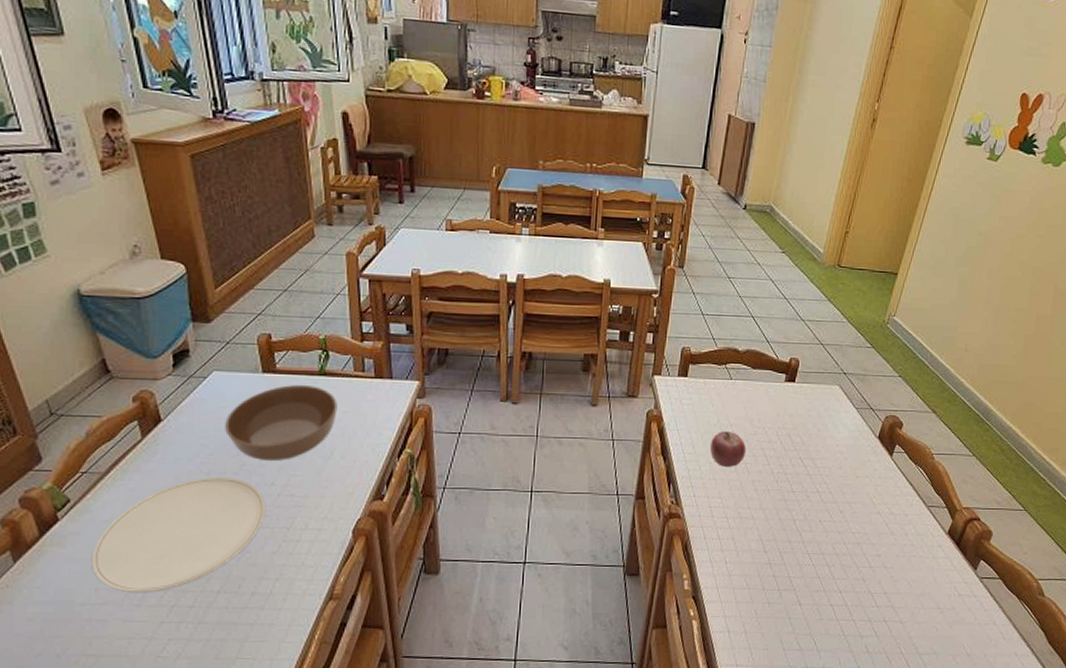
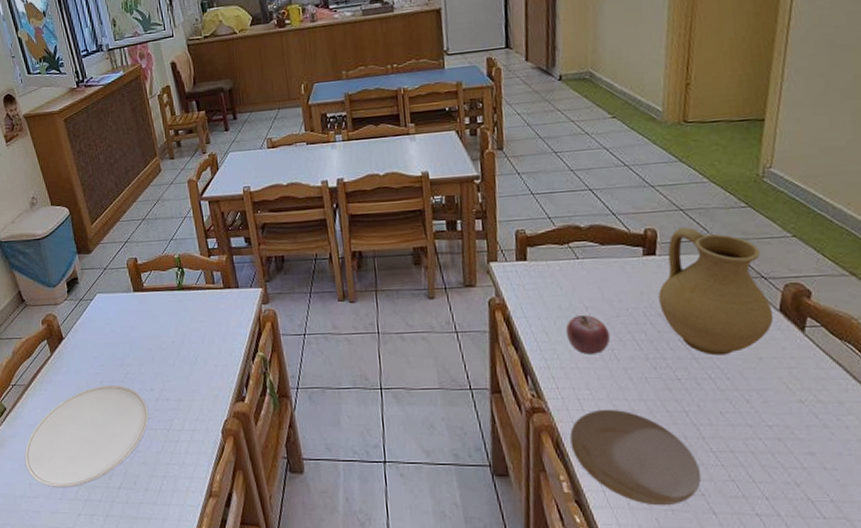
bowl: present [225,385,338,460] -> none [110,300,196,369]
plate: none [697,517,796,600] -> present [570,410,701,506]
pitcher: none [790,360,874,473] -> present [658,227,774,356]

